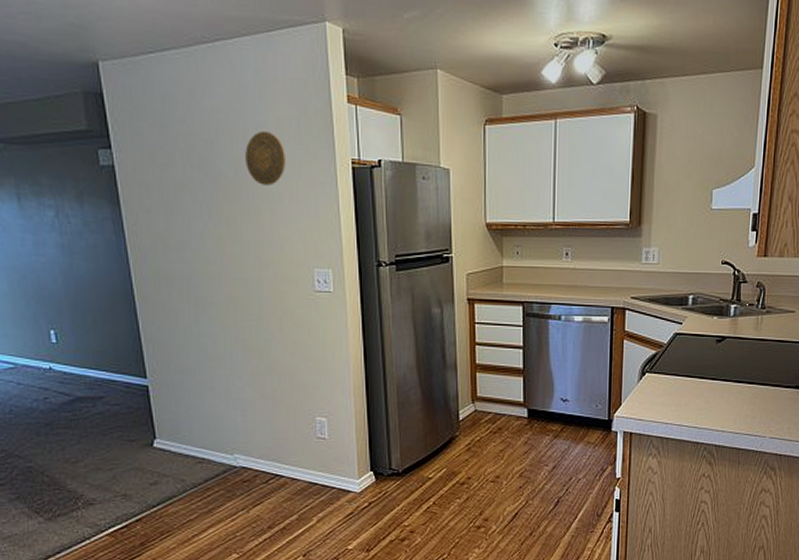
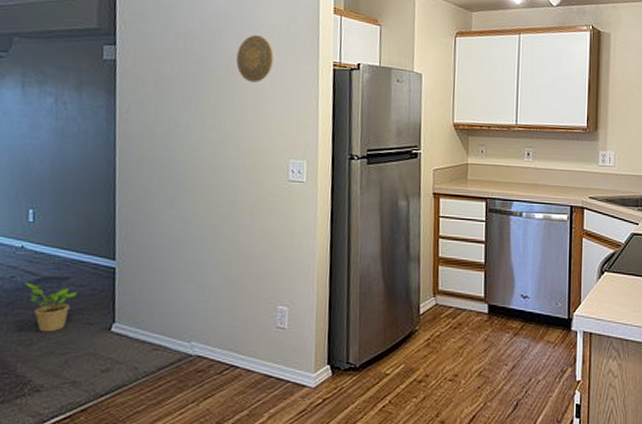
potted plant: none [60,404,114,450] -> present [25,283,78,332]

